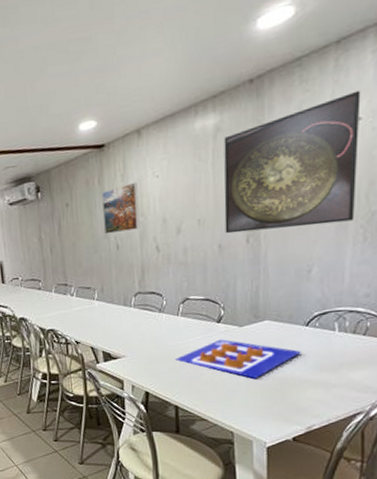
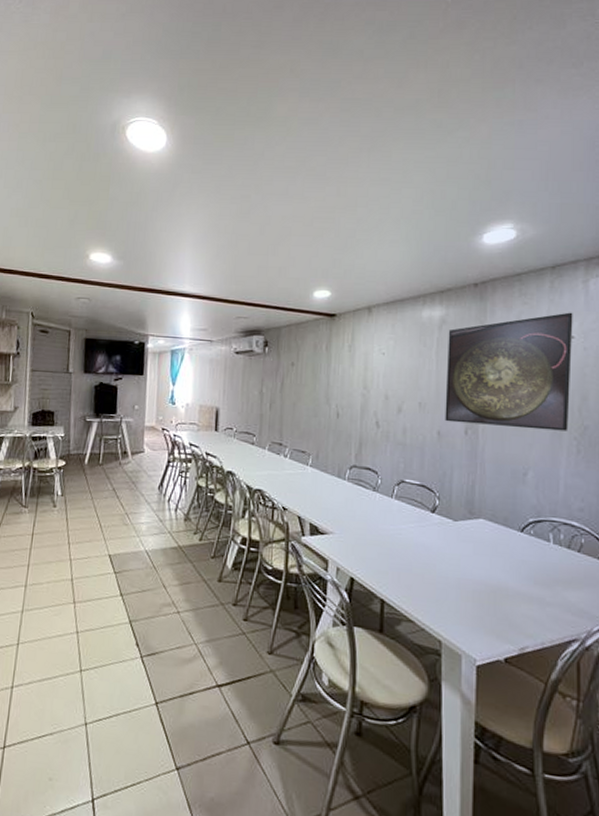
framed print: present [102,182,140,235] -> none [327,355,364,401]
poster: present [175,339,301,379] -> none [385,531,516,582]

